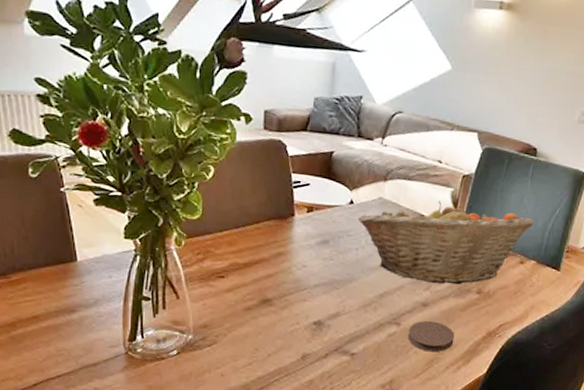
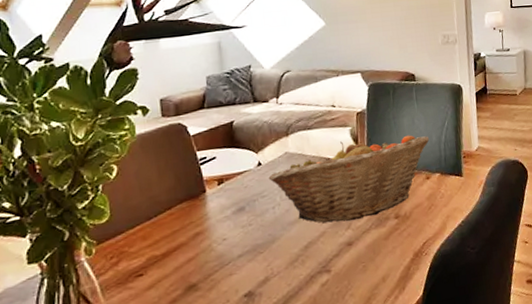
coaster: present [407,320,455,352] -> none [339,257,386,291]

